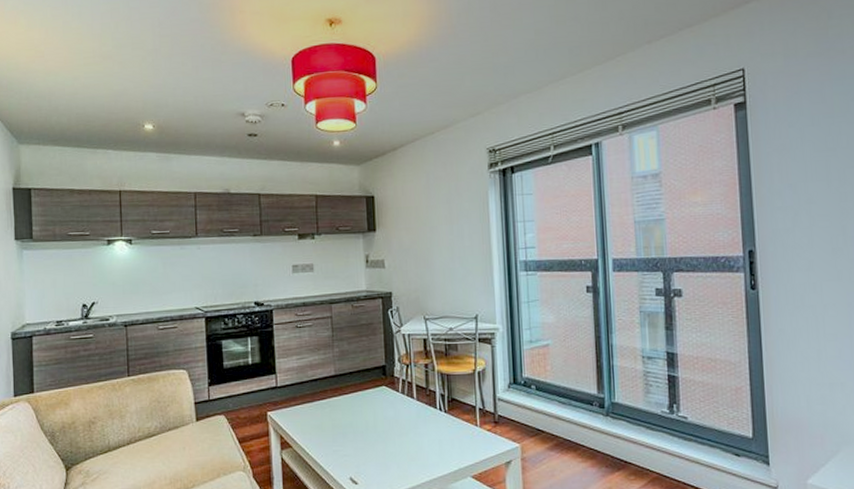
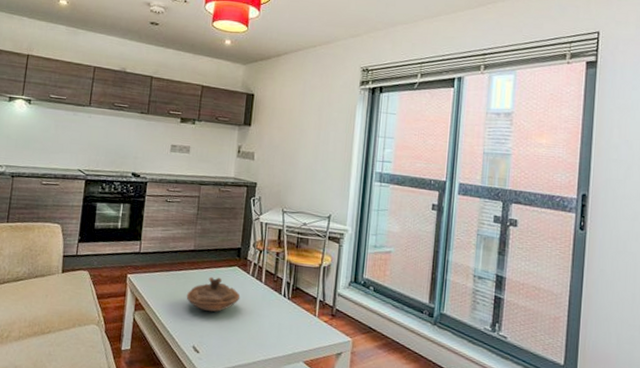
decorative bowl: none [334,400,393,439] -> present [186,276,241,312]

